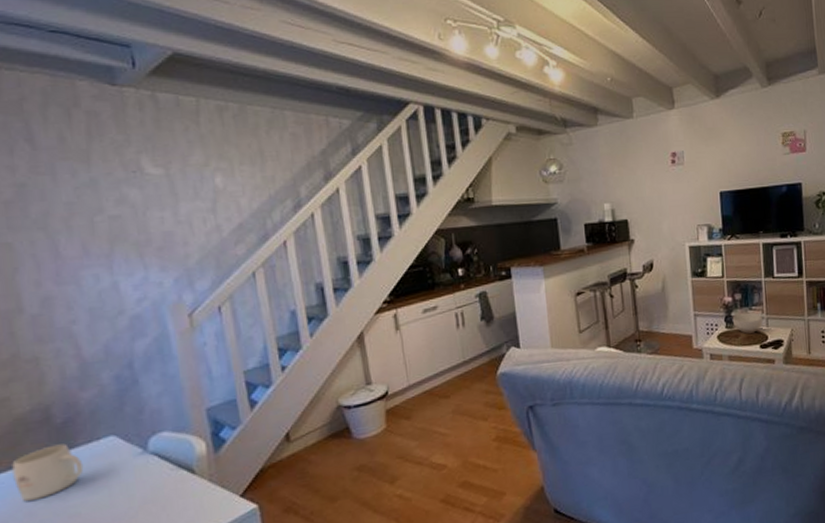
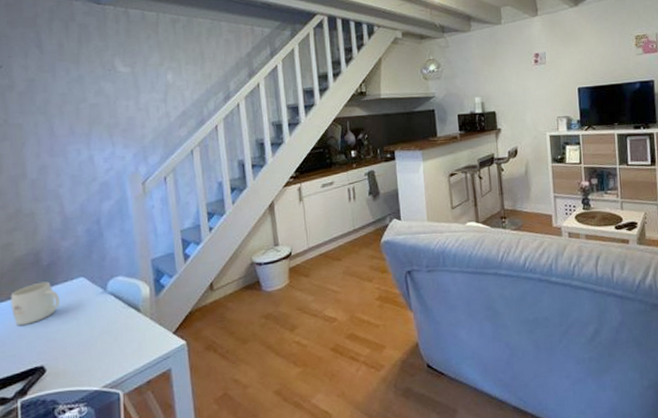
bowl: present [732,312,763,334] -> none [589,196,618,215]

